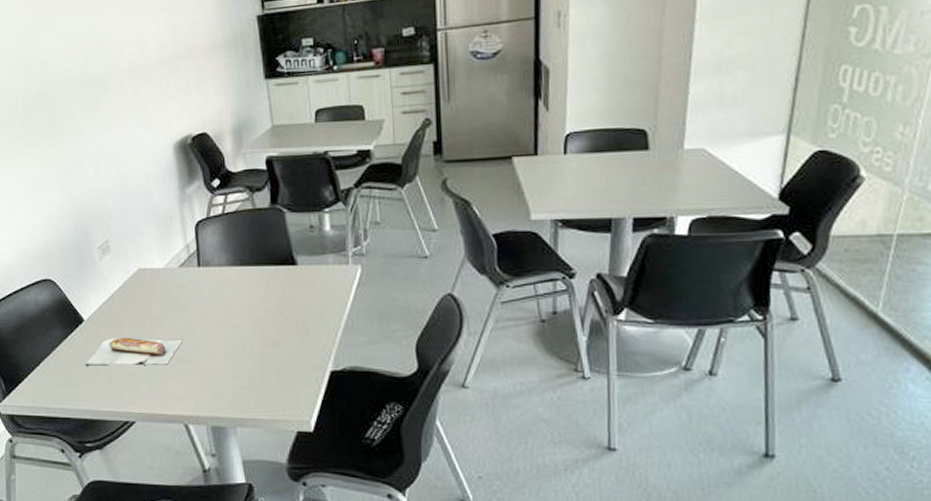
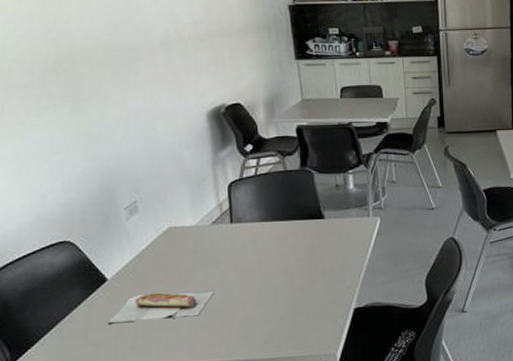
coffee maker: none [339,31,369,71] -> present [361,26,386,57]

